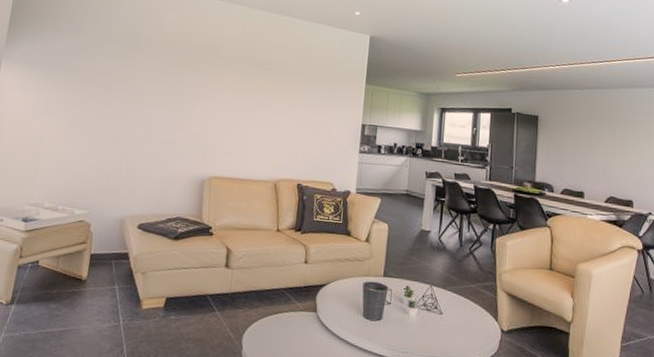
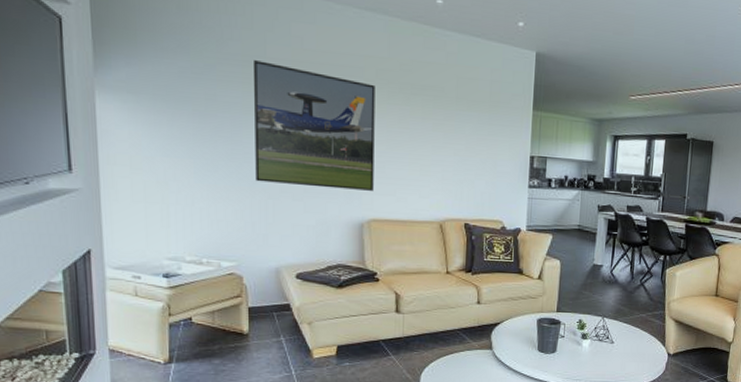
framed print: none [116,40,229,151] -> present [252,60,375,191]

